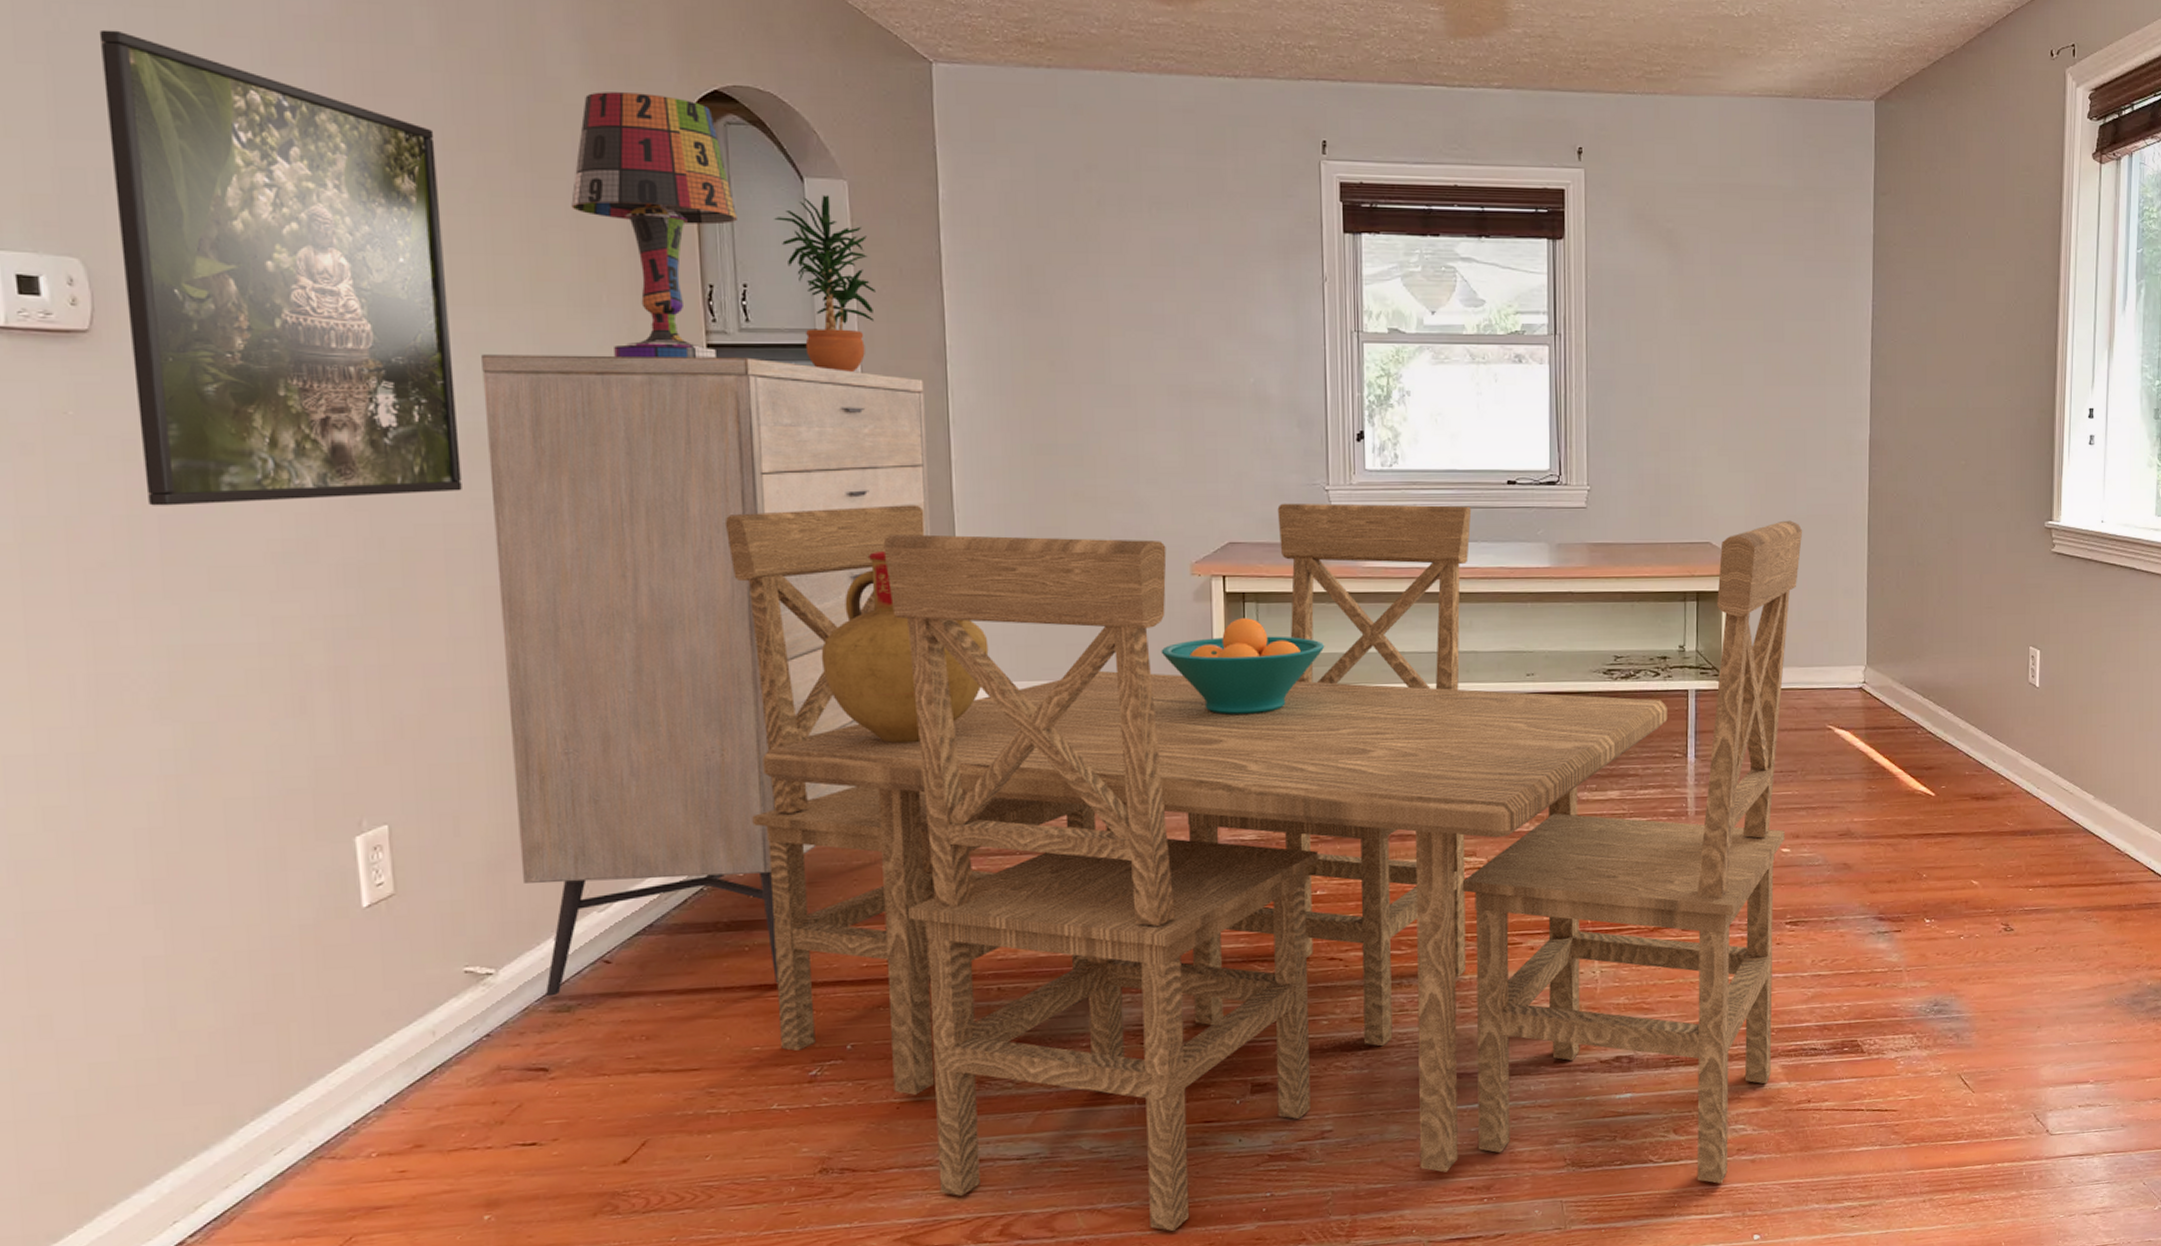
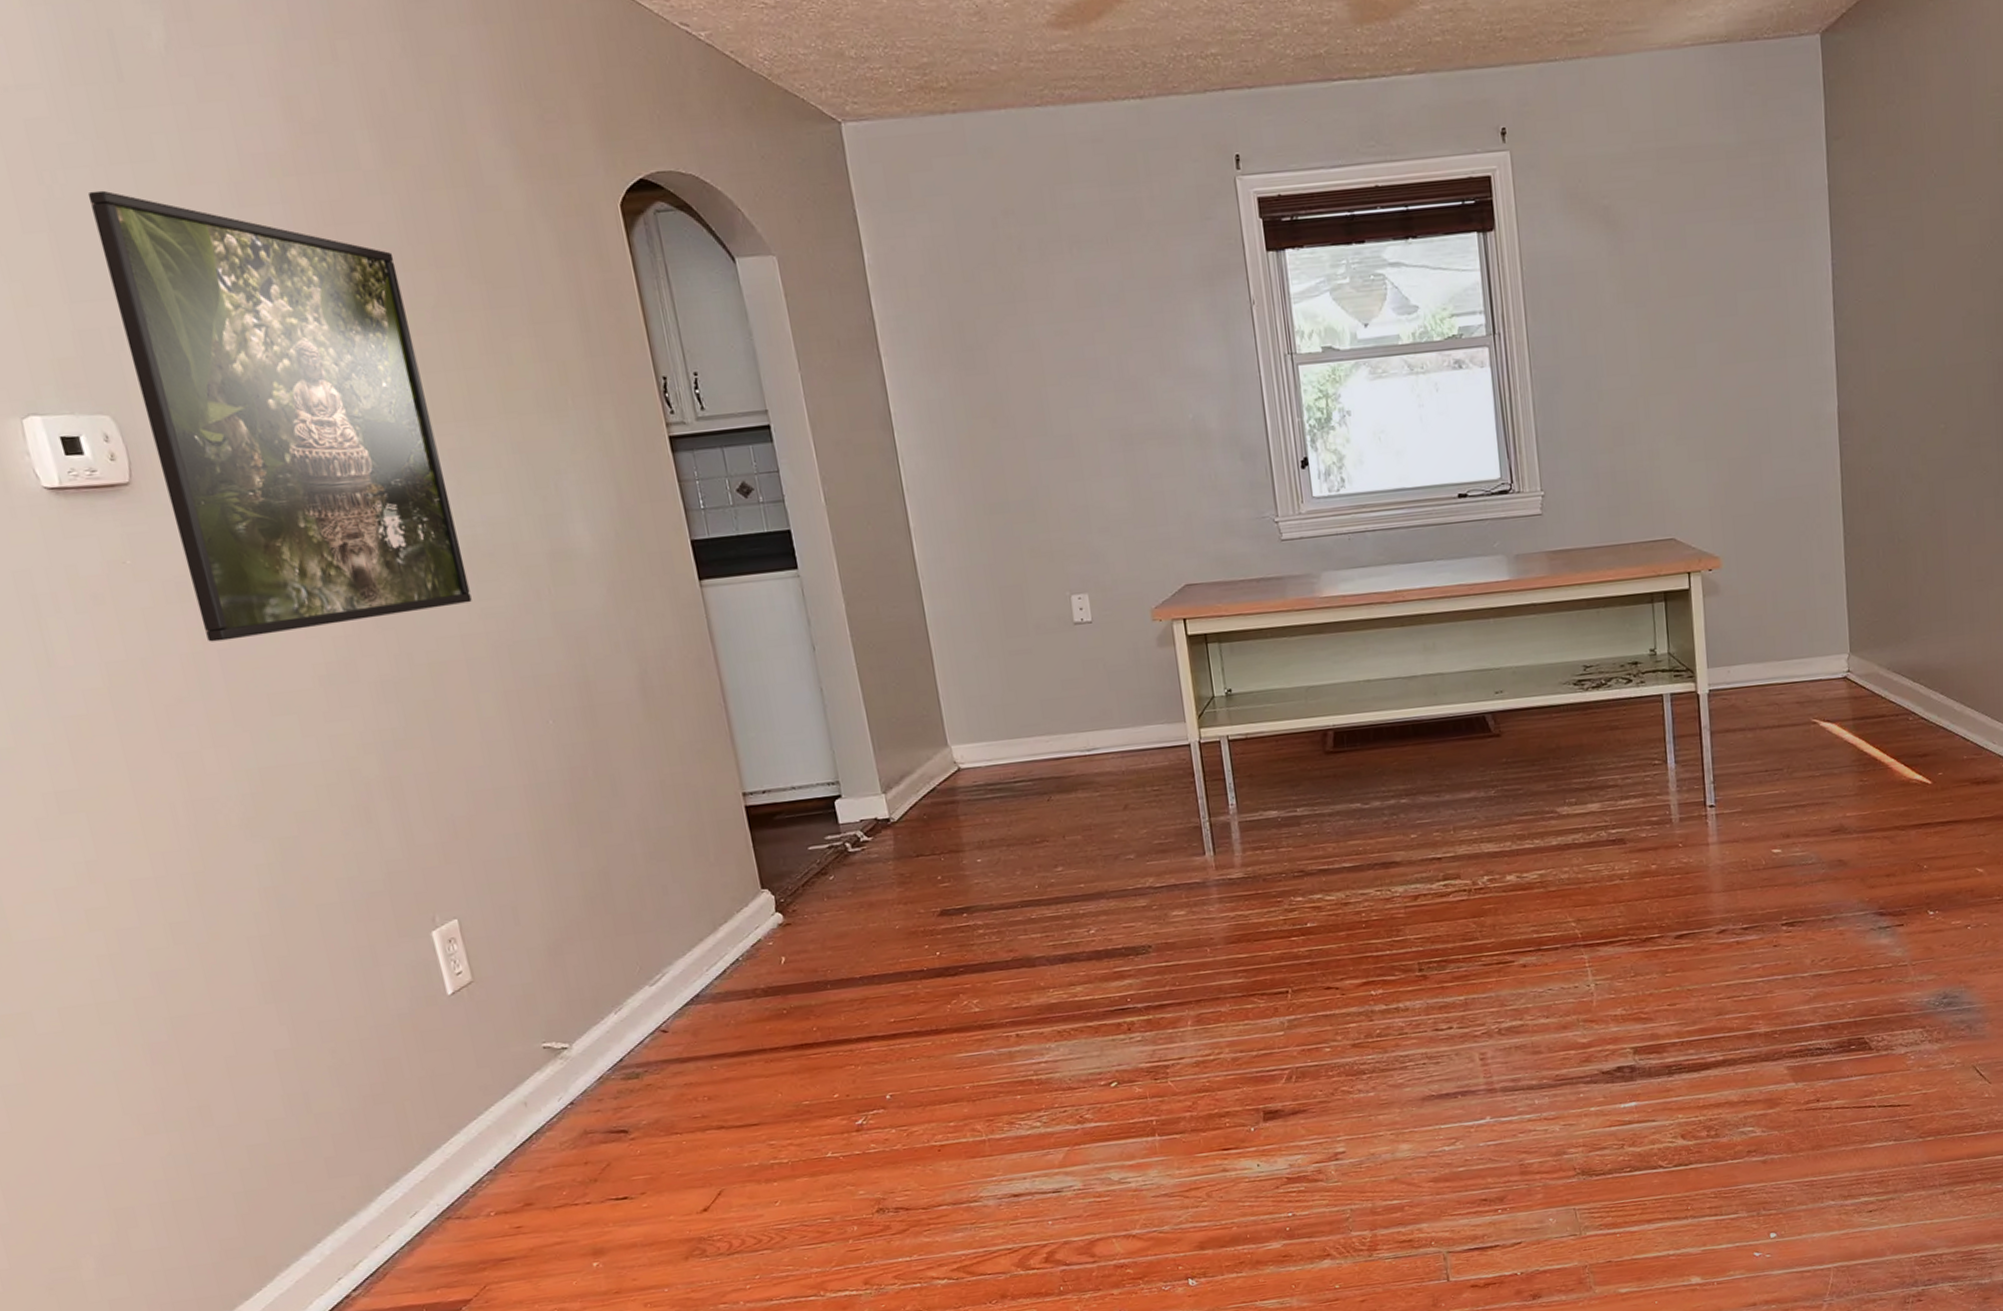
dresser: present [481,354,931,997] -> none [469,445,901,1066]
table lamp: present [571,92,737,359] -> none [522,190,680,459]
dining set: present [724,503,1803,1232] -> none [709,507,1777,1253]
potted plant: present [774,194,876,372] -> none [713,272,820,450]
vase: present [821,552,989,744] -> none [813,624,969,810]
fruit bowl: present [1161,618,1325,715] -> none [1131,659,1291,757]

